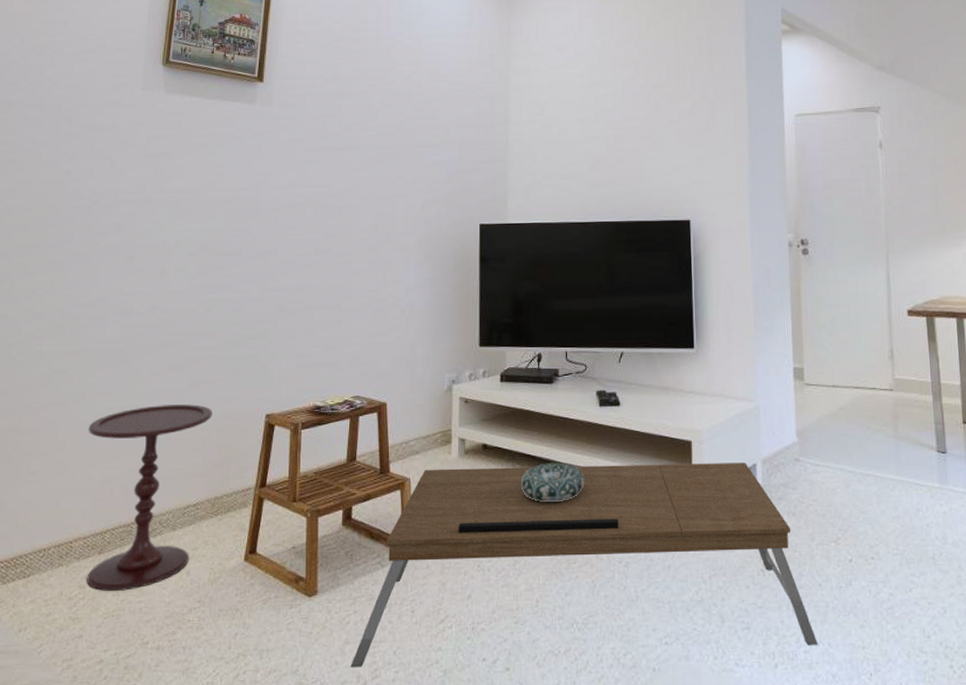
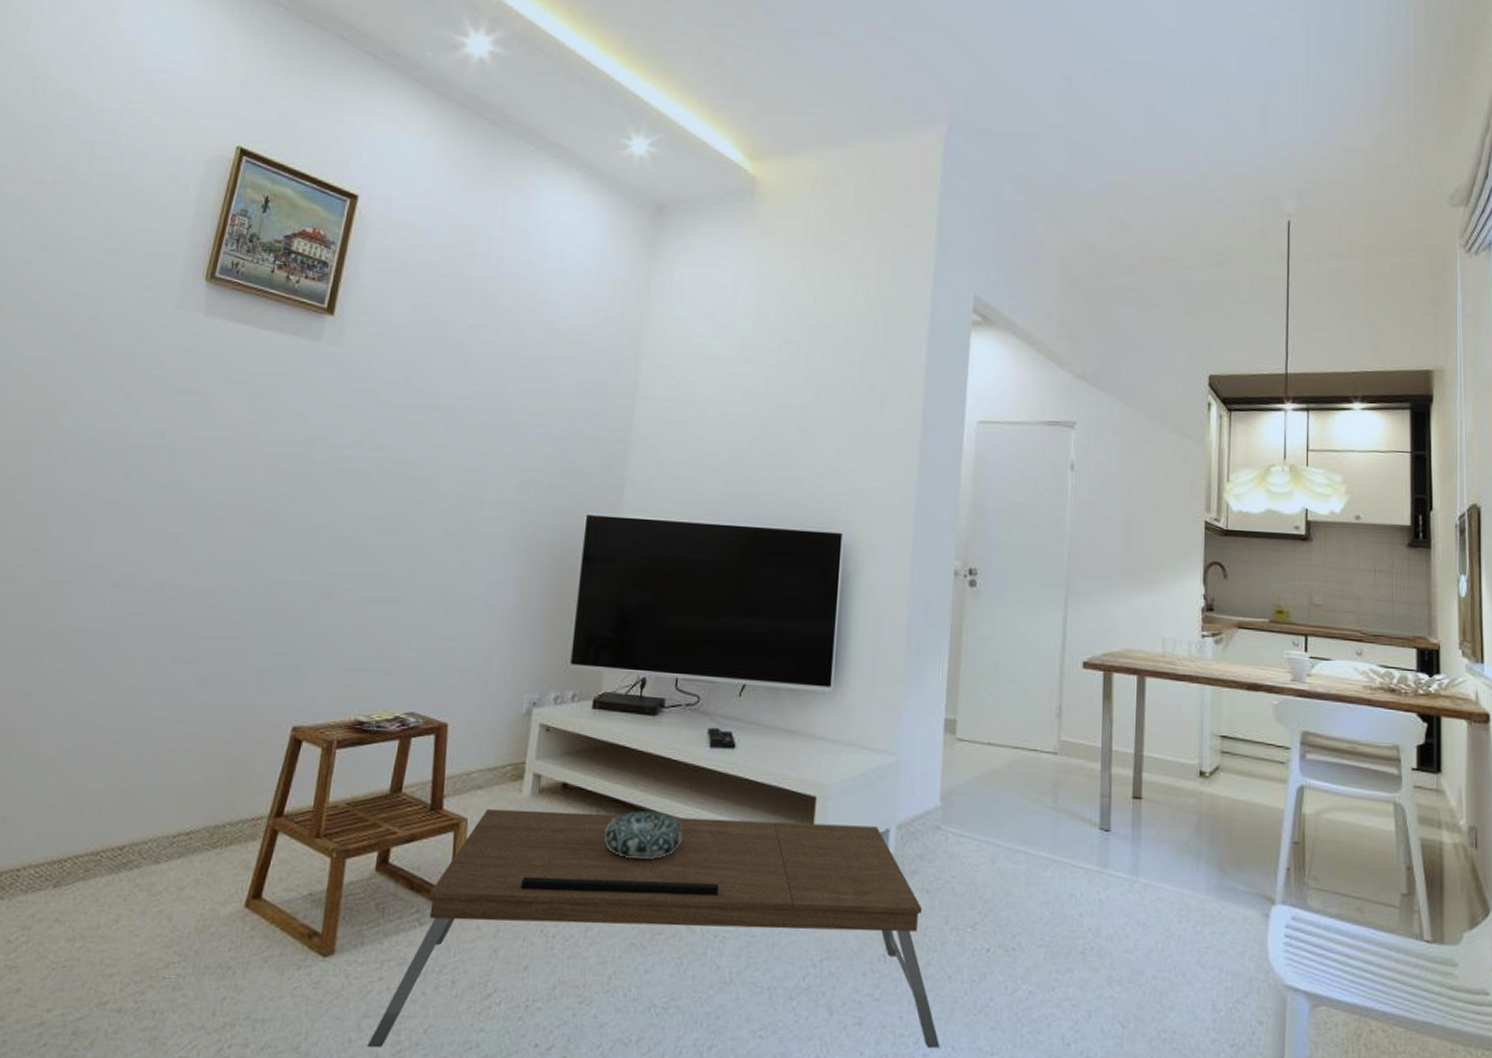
side table: present [87,404,213,592] -> none [33,705,225,936]

